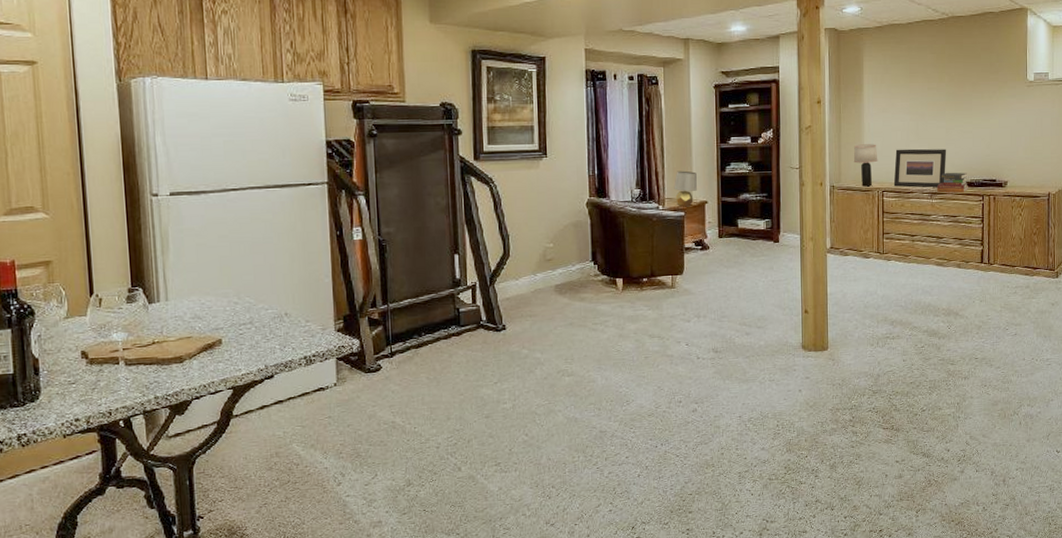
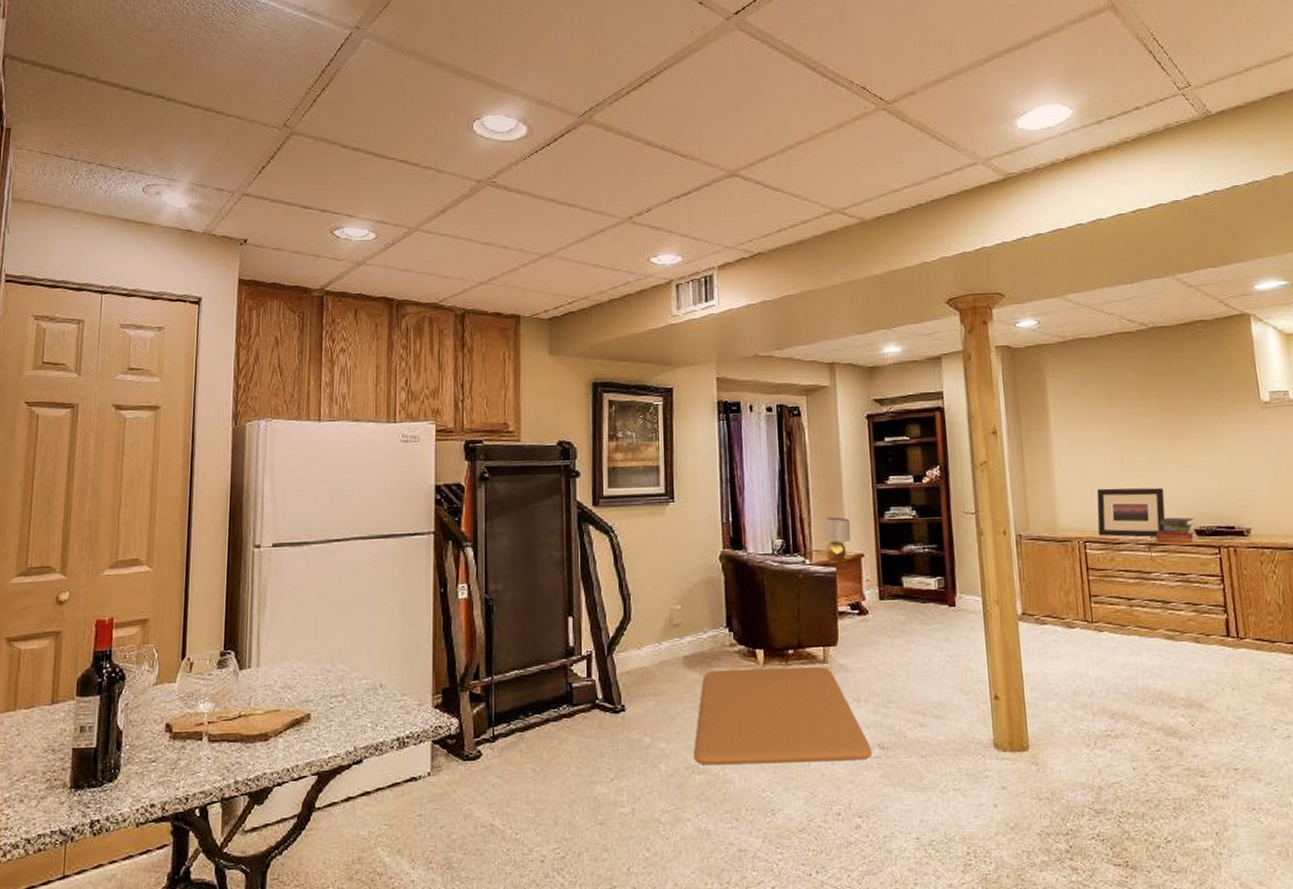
exercise mat: none [564,291,708,370] -> present [694,667,873,766]
table lamp: present [853,144,878,187] -> none [1043,482,1076,536]

